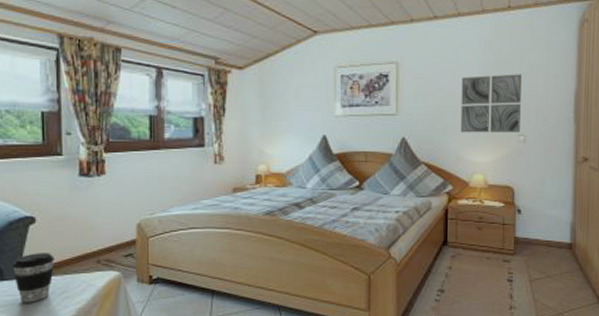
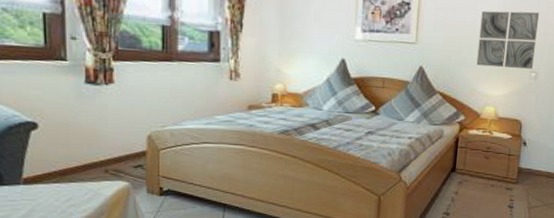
coffee cup: present [13,253,56,303] -> none [13,159,60,209]

